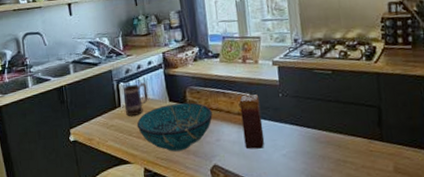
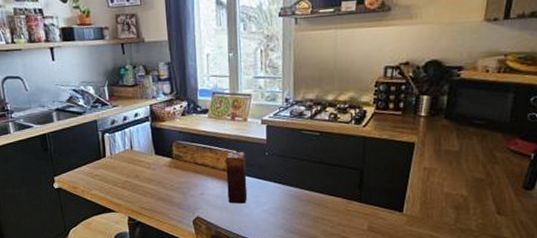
mug: present [124,83,148,116] -> none [109,134,134,167]
bowl: present [136,102,213,152] -> none [121,156,198,203]

